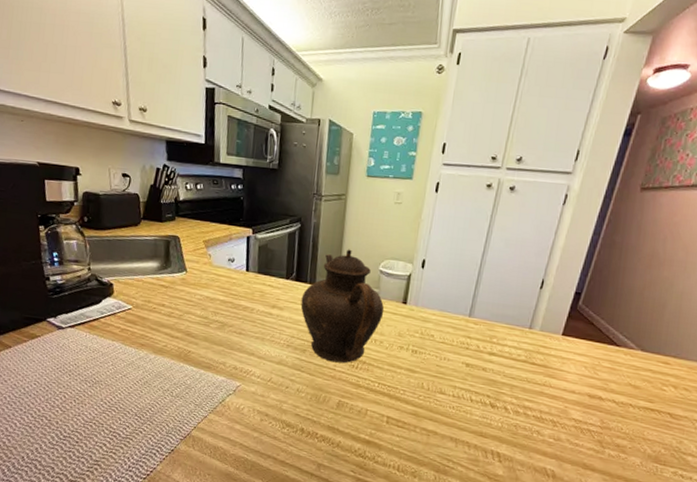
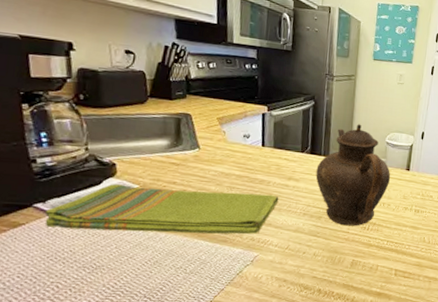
dish towel: none [56,303,262,363] -> present [45,184,279,234]

